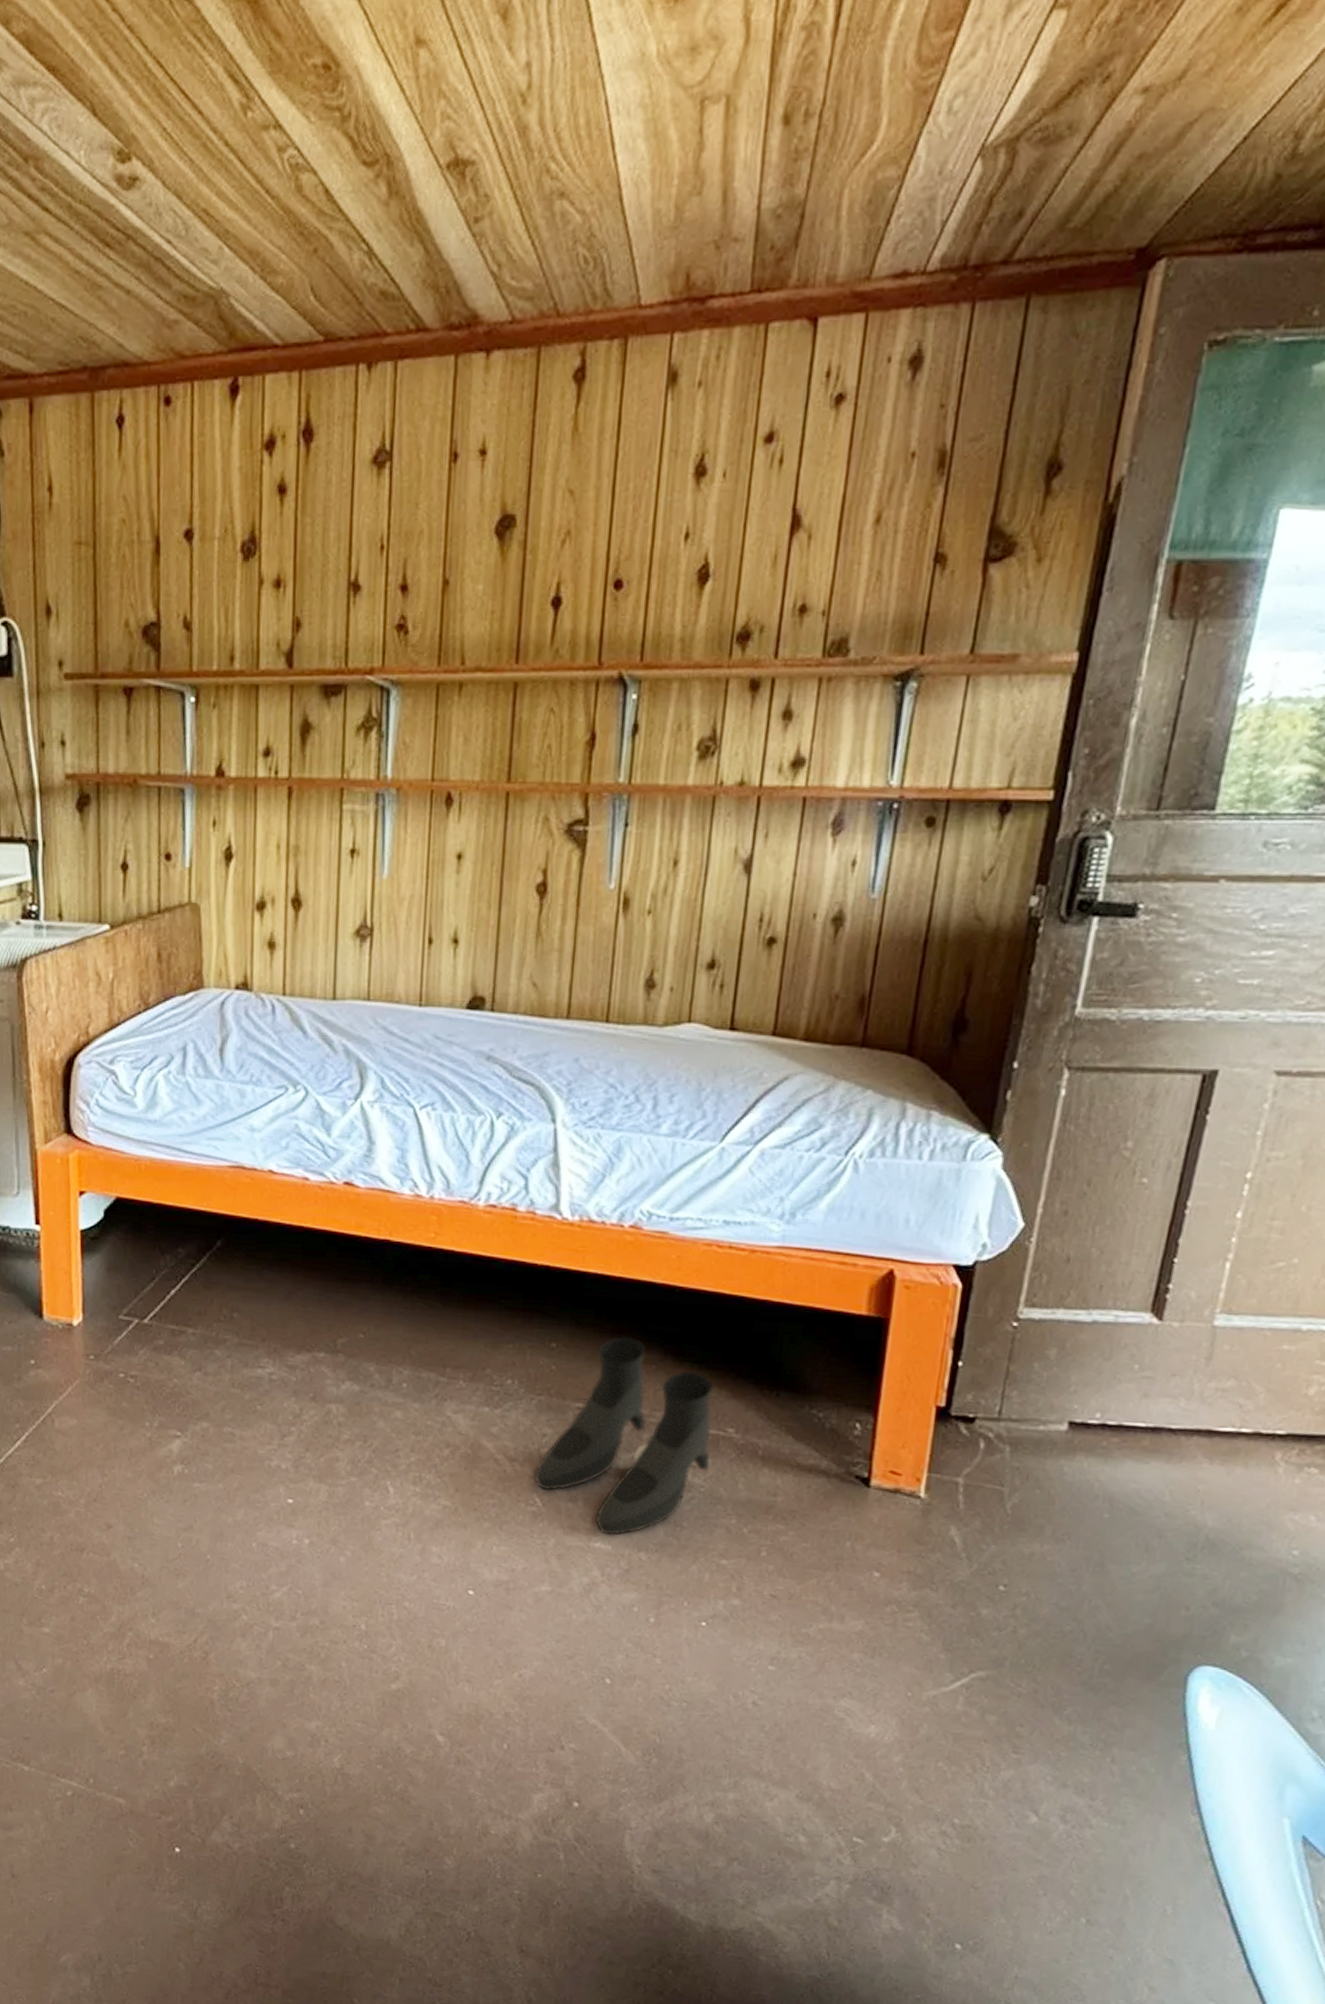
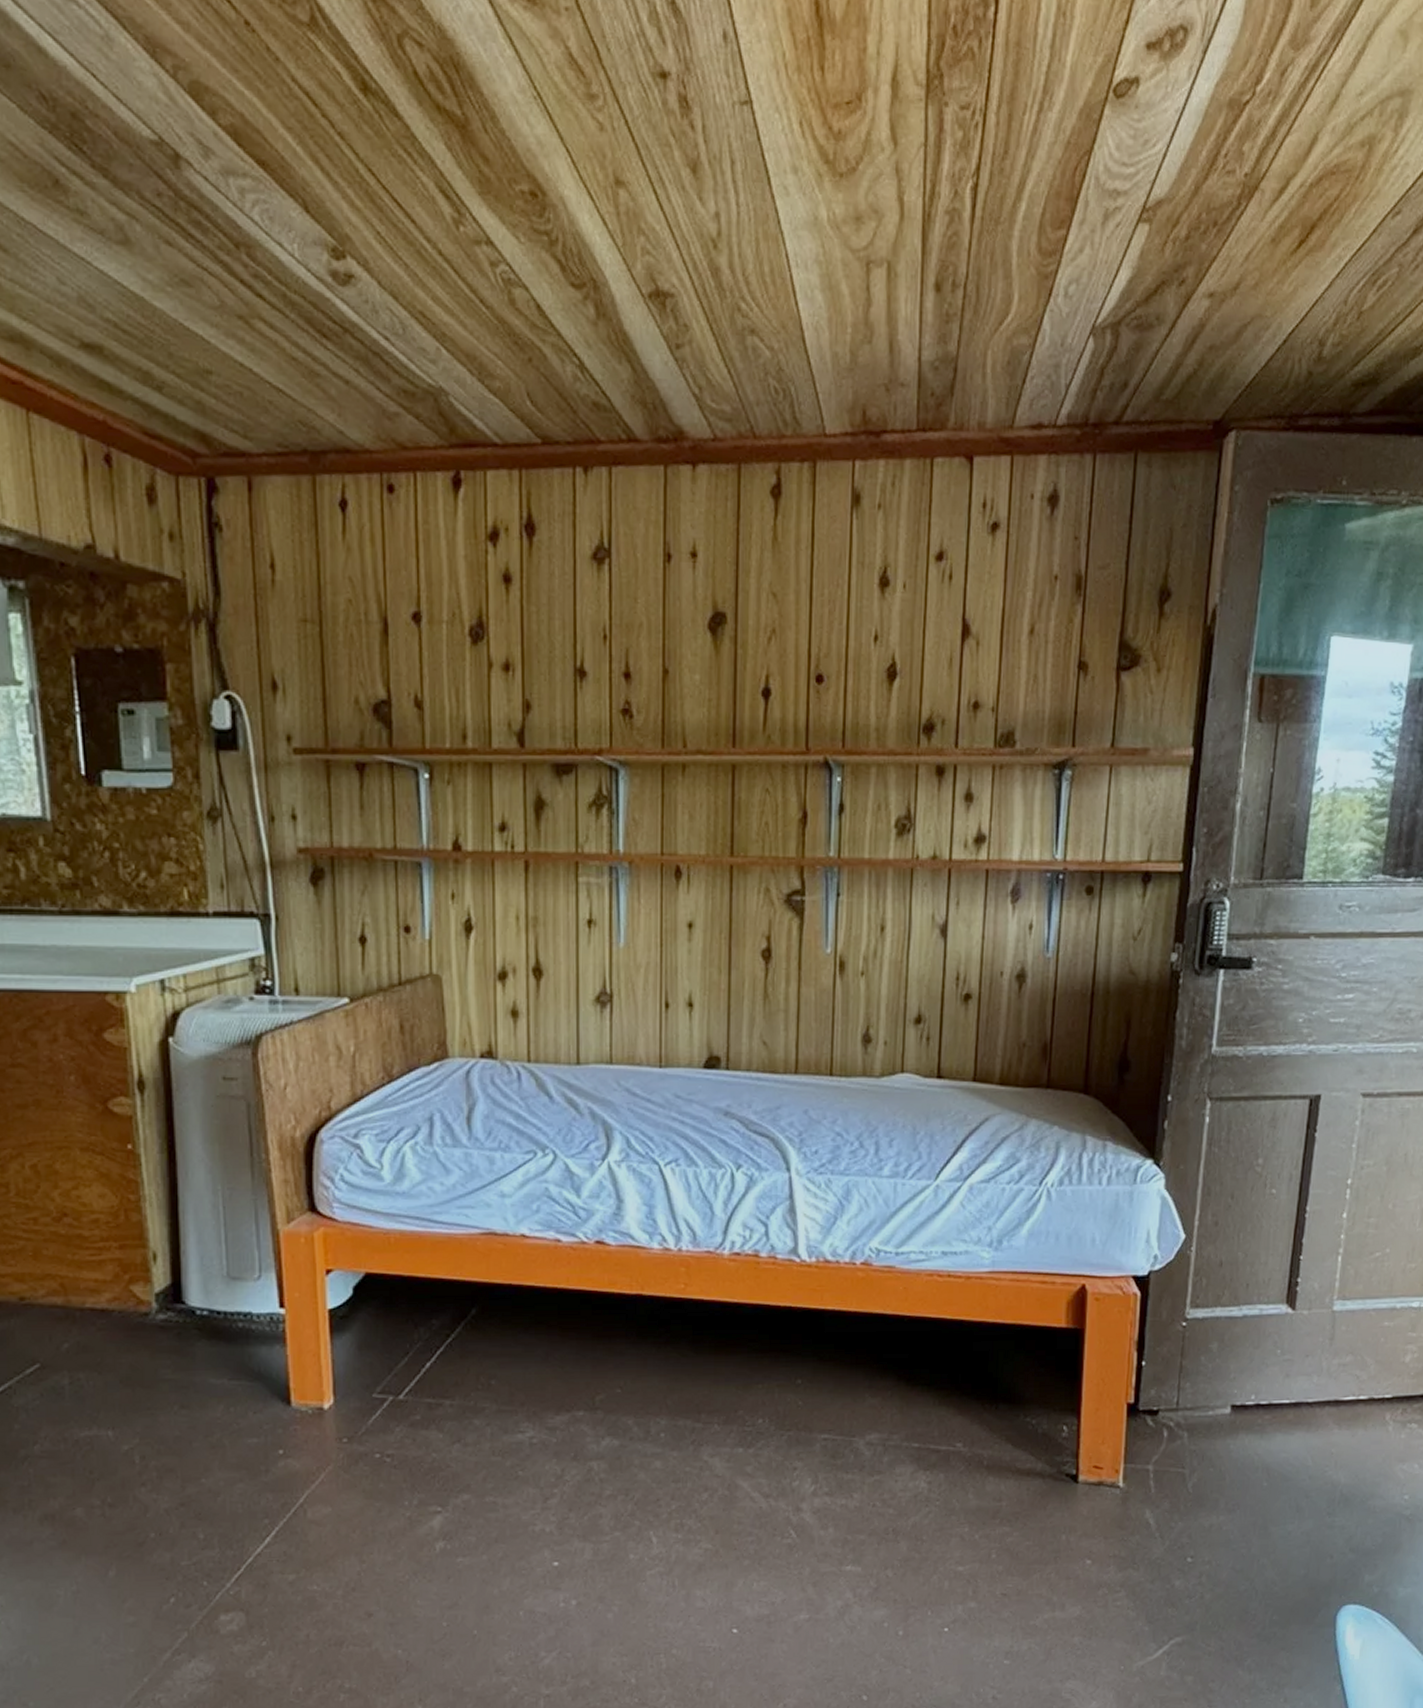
boots: present [534,1336,714,1535] -> none [788,1366,944,1557]

